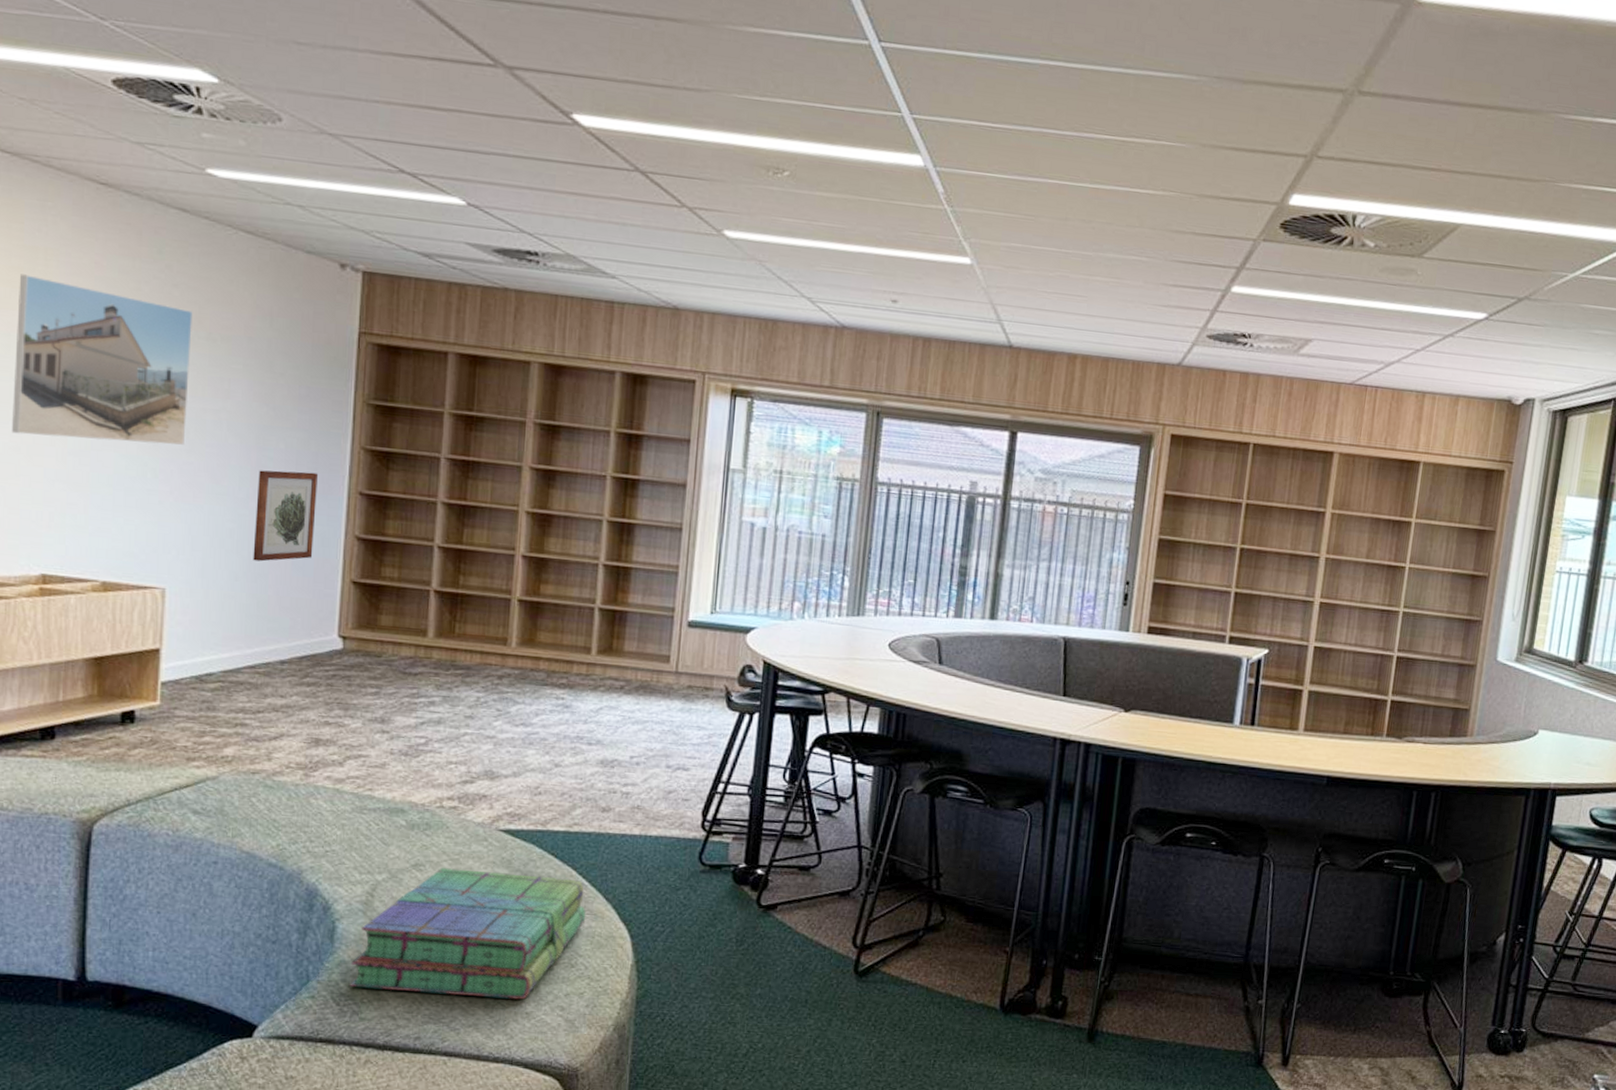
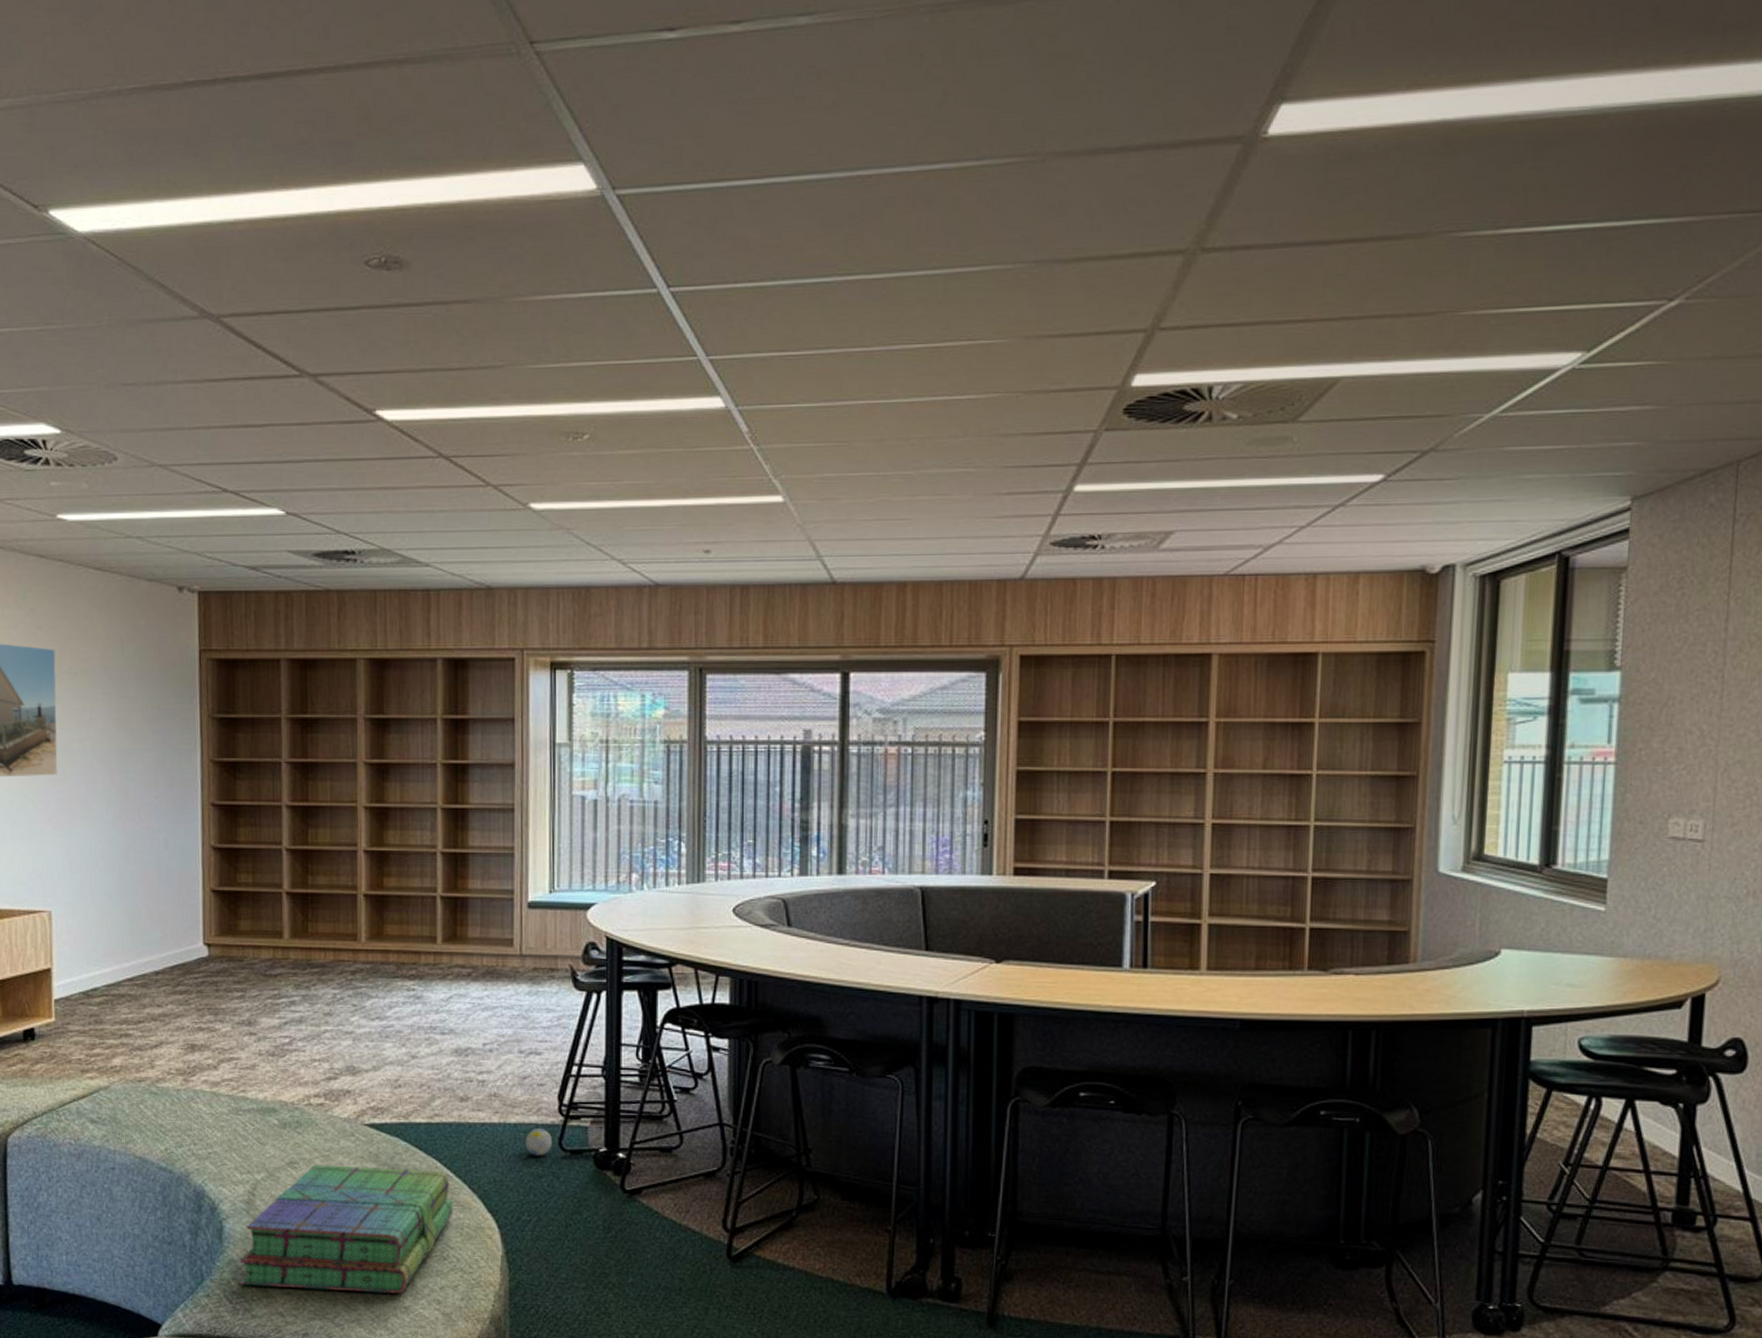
wall art: present [253,470,318,562] -> none [122,789,175,878]
decorative ball: none [665,841,693,869] -> present [525,1128,553,1156]

